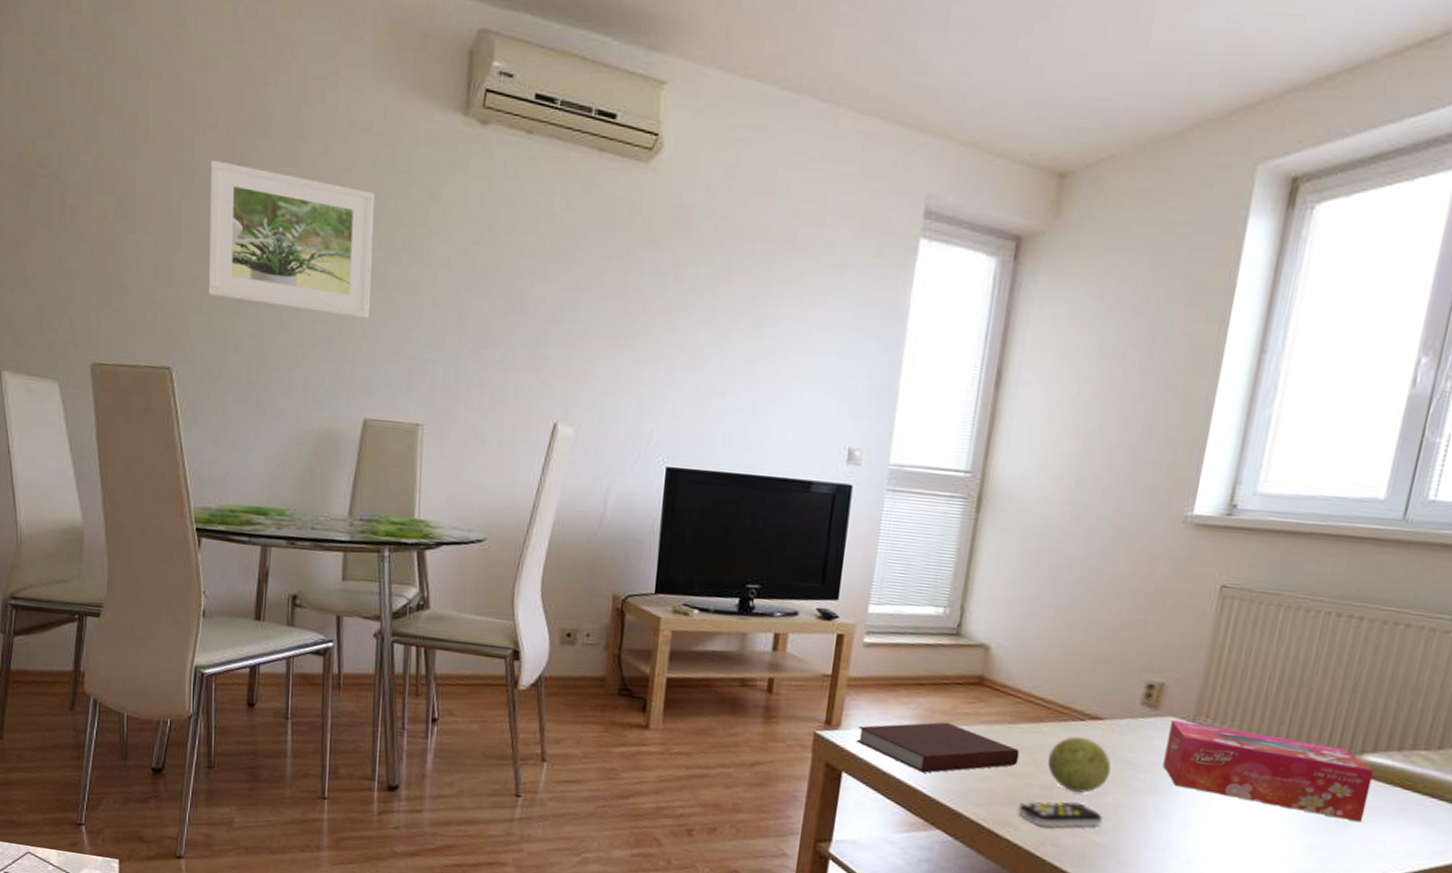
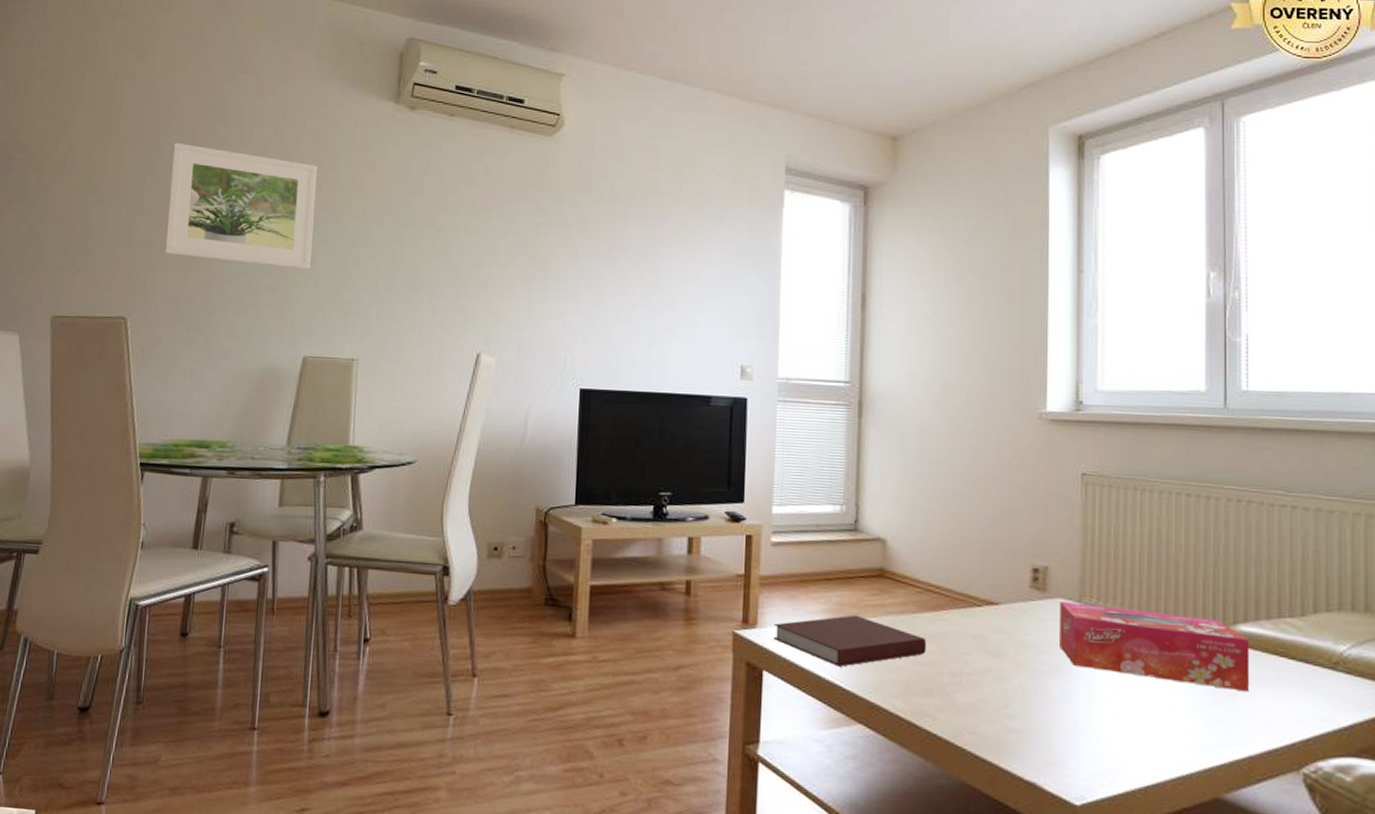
remote control: present [1017,801,1104,828] -> none [932,687,1014,716]
decorative ball: present [1048,736,1112,793] -> none [954,622,1013,679]

